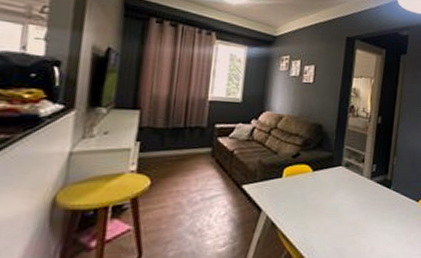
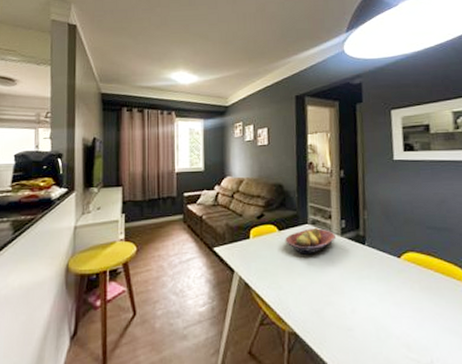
fruit bowl: none [317,169,366,196] -> present [285,227,336,255]

